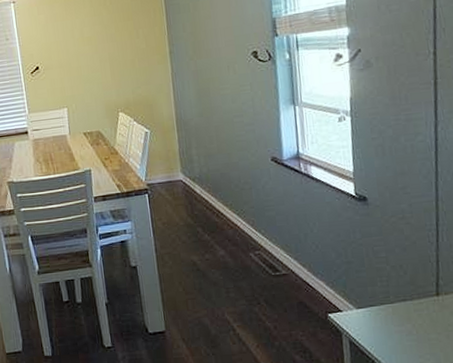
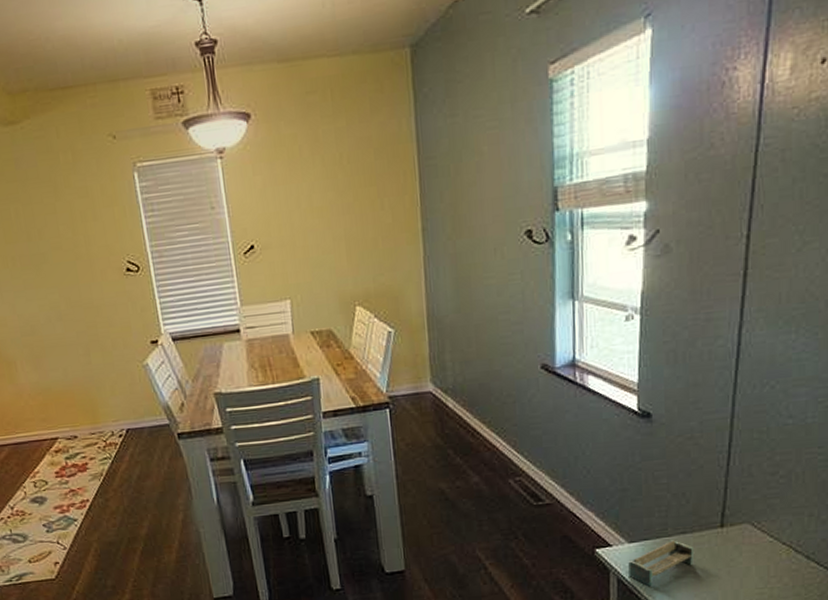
shelf: none [358,305,416,348] -> present [628,539,695,587]

